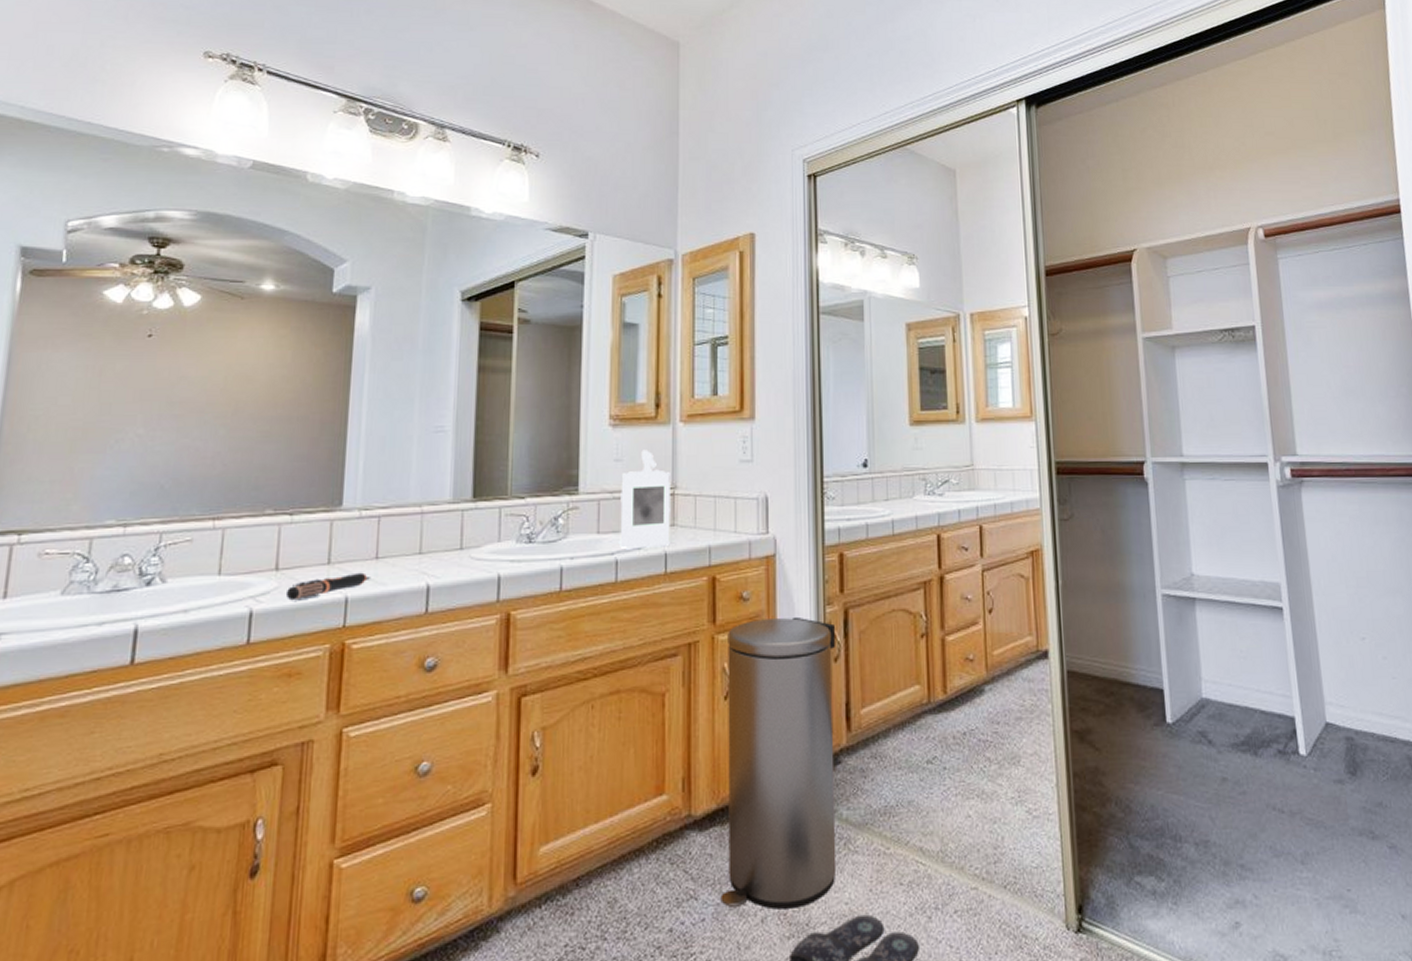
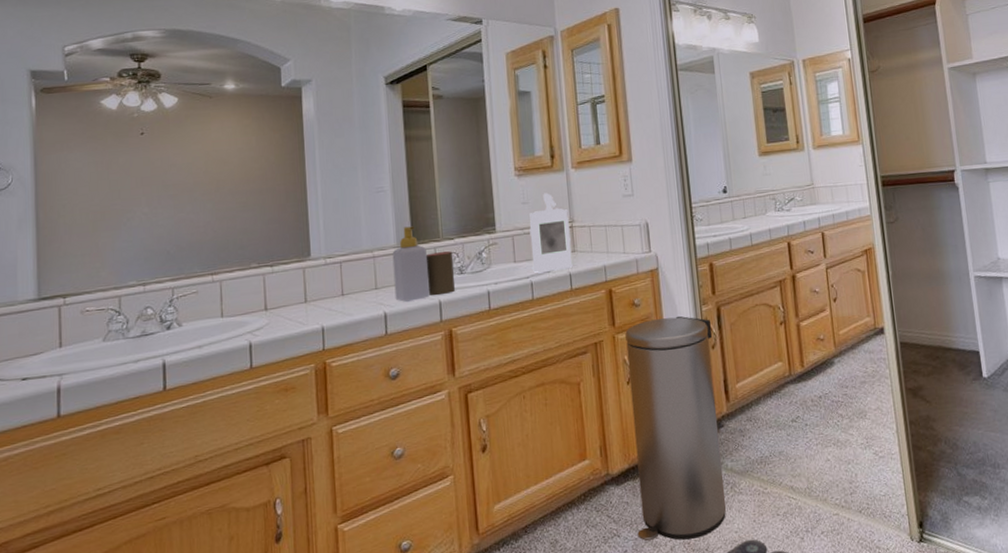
hair brush: present [285,572,372,602] -> none [275,307,340,334]
soap bottle: none [443,478,489,573] -> present [392,226,430,302]
cup: none [485,513,522,568] -> present [425,251,456,296]

